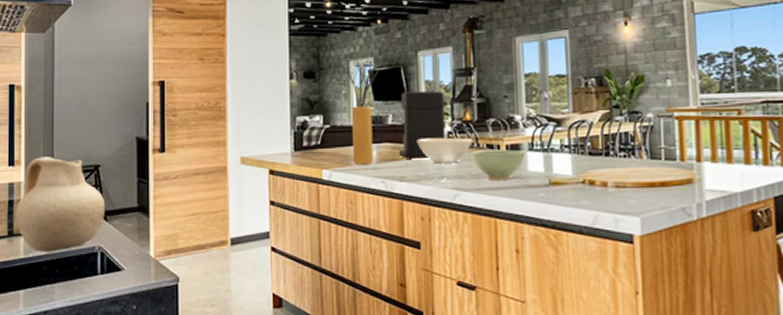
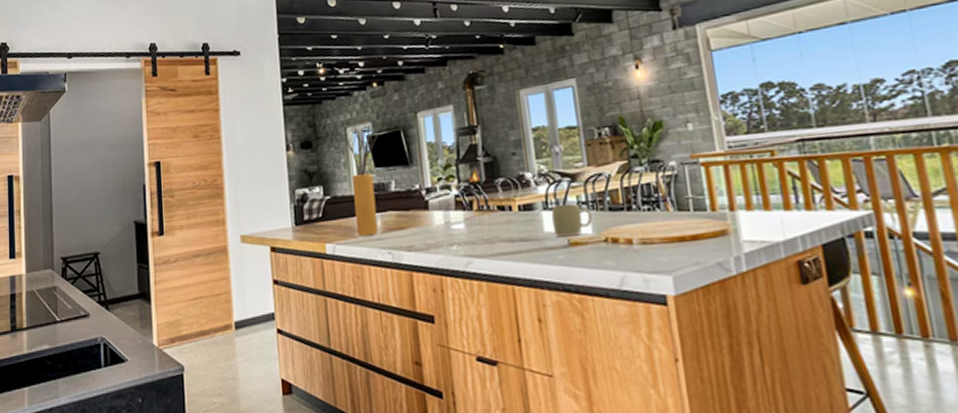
ceramic pitcher: present [15,157,106,252] -> none [18,246,107,346]
coffee maker: present [398,90,446,160] -> none [402,152,452,228]
bowl: present [416,137,473,164] -> none [422,200,482,230]
bowl: present [472,149,526,181] -> none [482,210,541,245]
mug: none [535,146,573,177] -> present [551,203,593,237]

